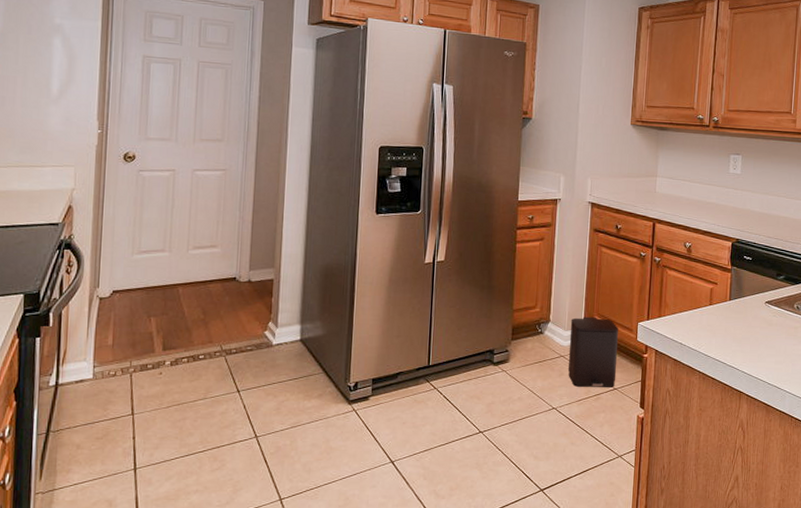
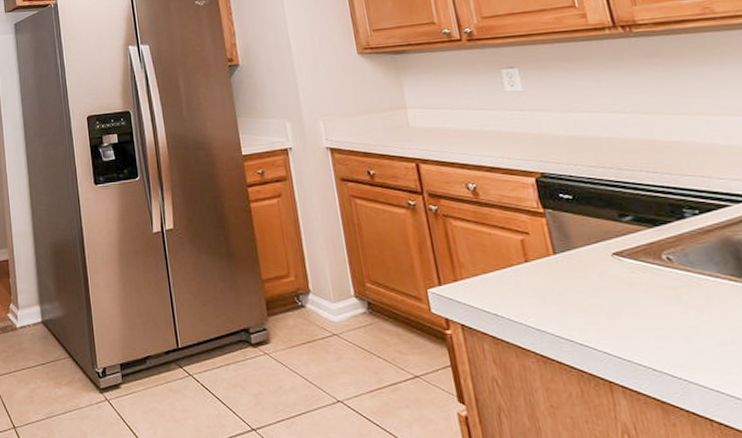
pedal bin: present [568,317,618,387] -> none [336,284,415,375]

